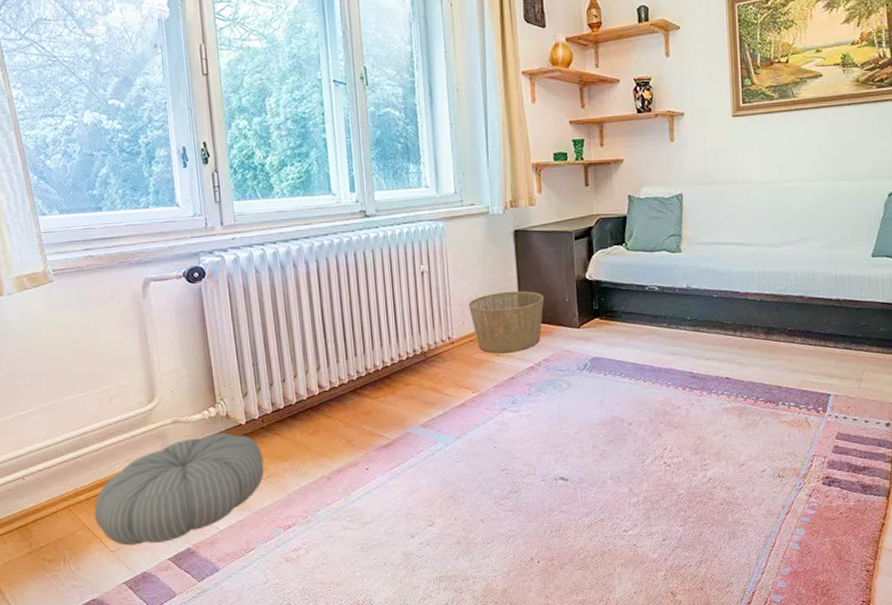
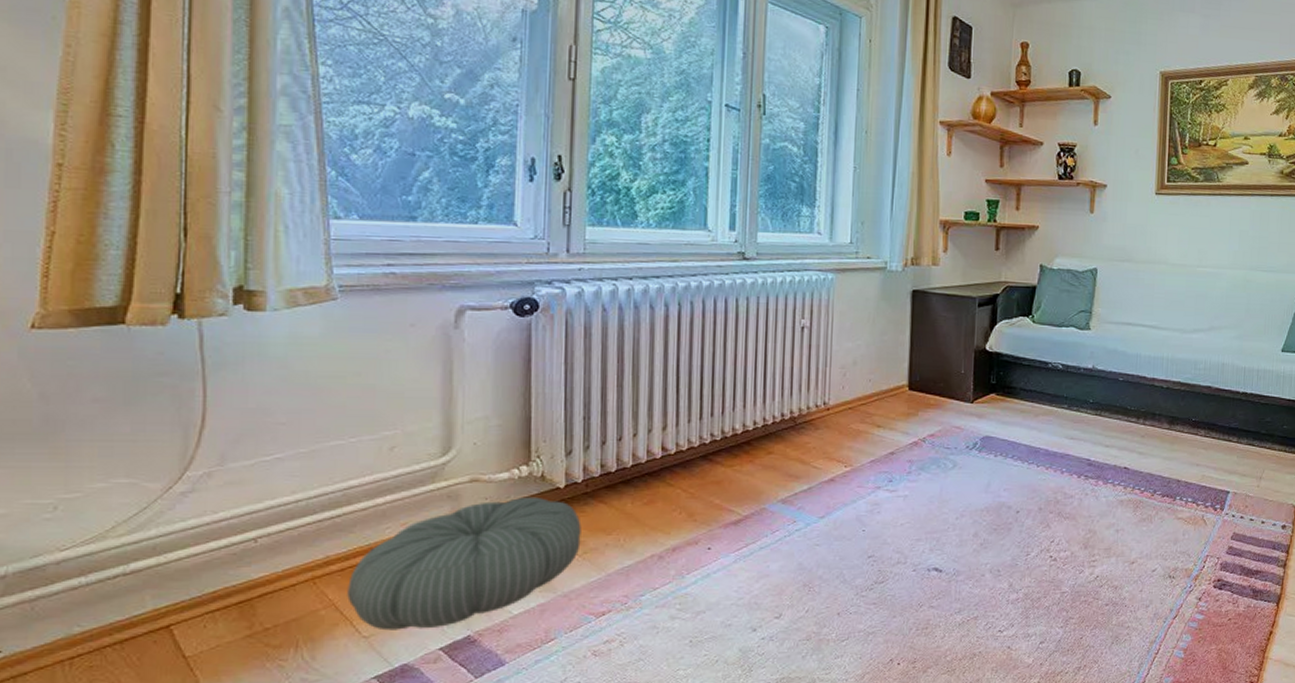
basket: present [468,290,545,354] -> none [850,356,938,425]

